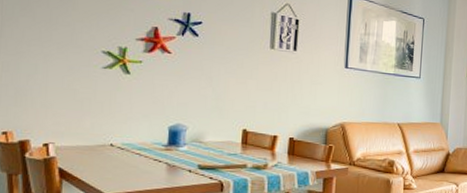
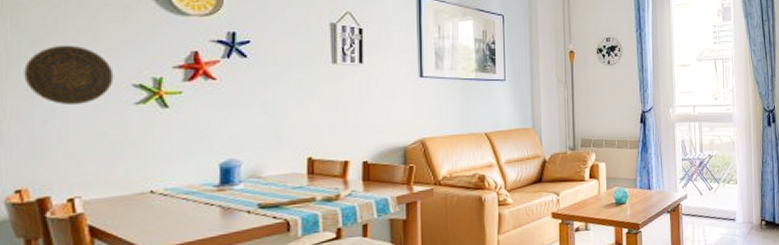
decorative plate: none [15,11,87,64] -> present [24,44,114,104]

